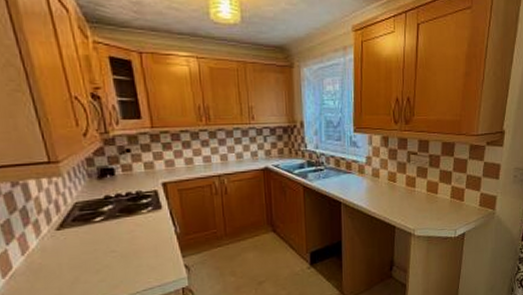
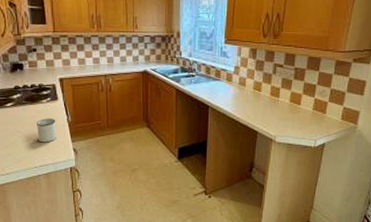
mug: none [136,231,164,262] -> present [37,118,58,143]

